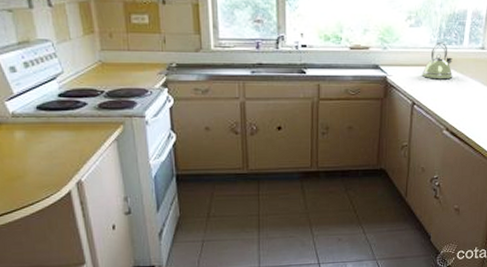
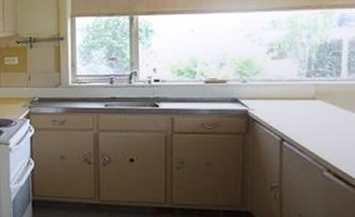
kettle: present [422,41,453,80] -> none [291,73,329,114]

